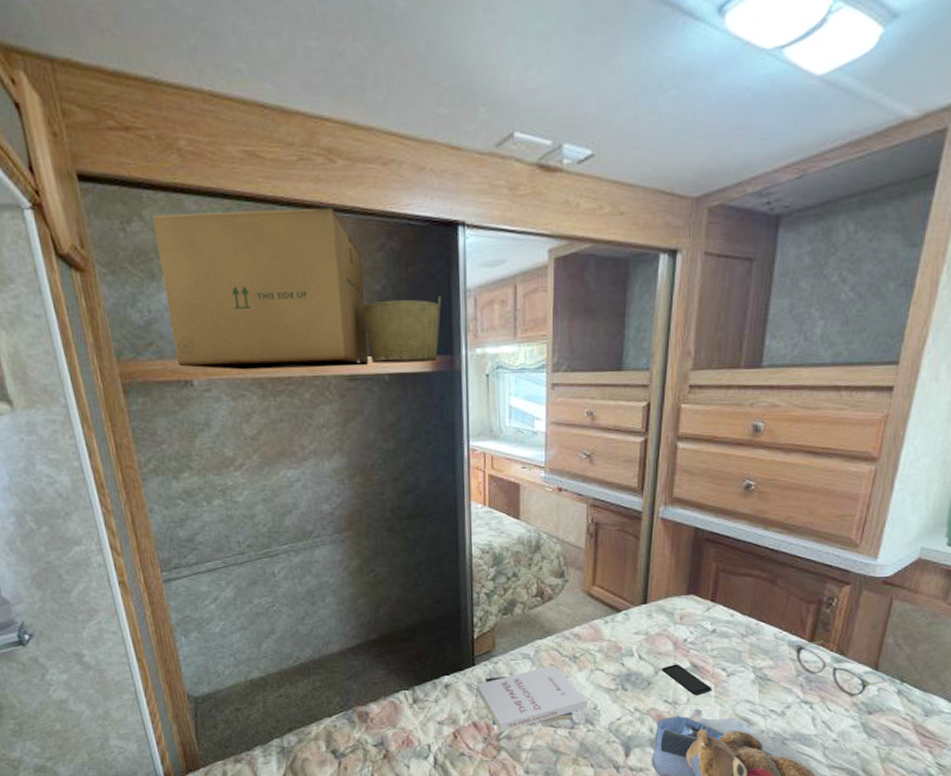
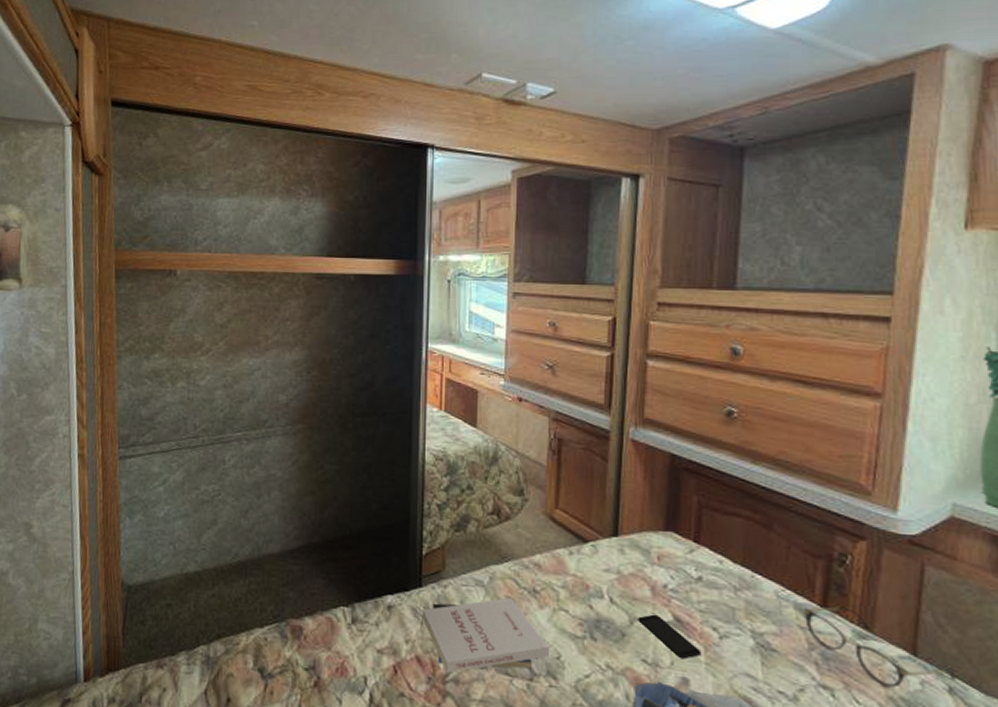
box: present [153,207,369,370] -> none [165,130,338,266]
basket: present [361,296,442,364] -> none [334,206,408,266]

